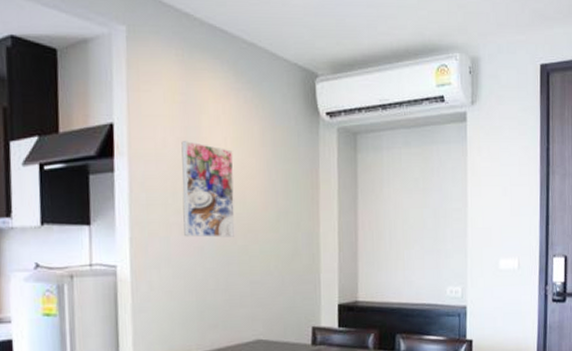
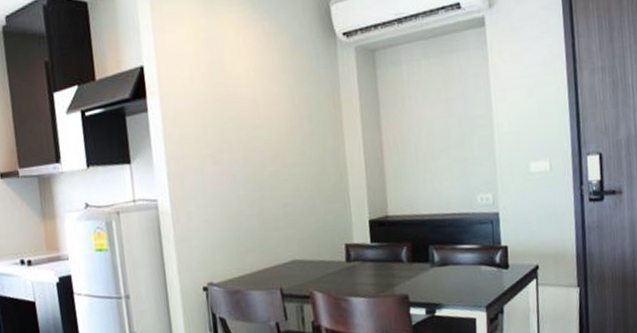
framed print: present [181,141,235,238] -> none [207,75,264,167]

